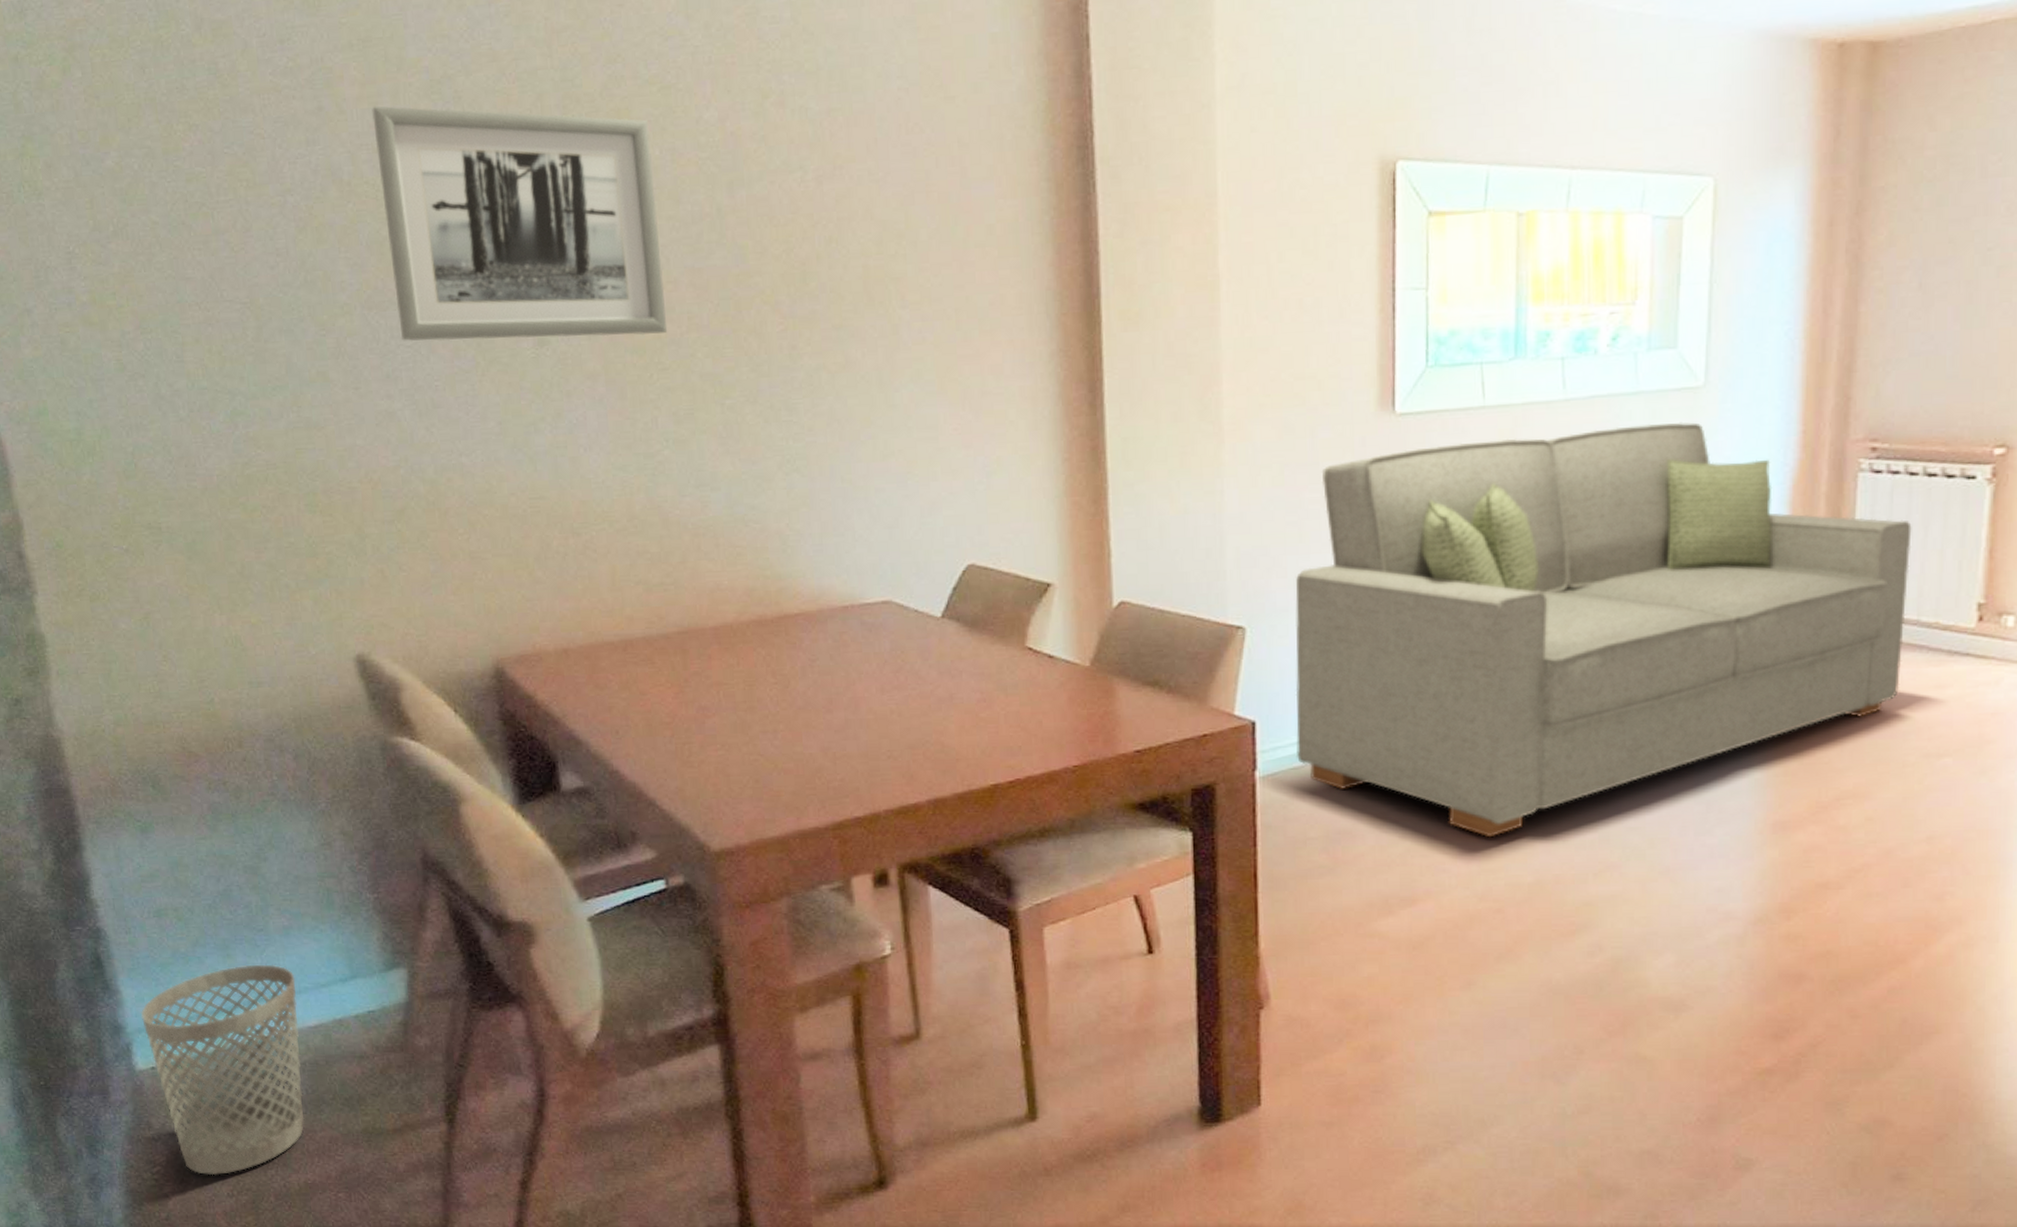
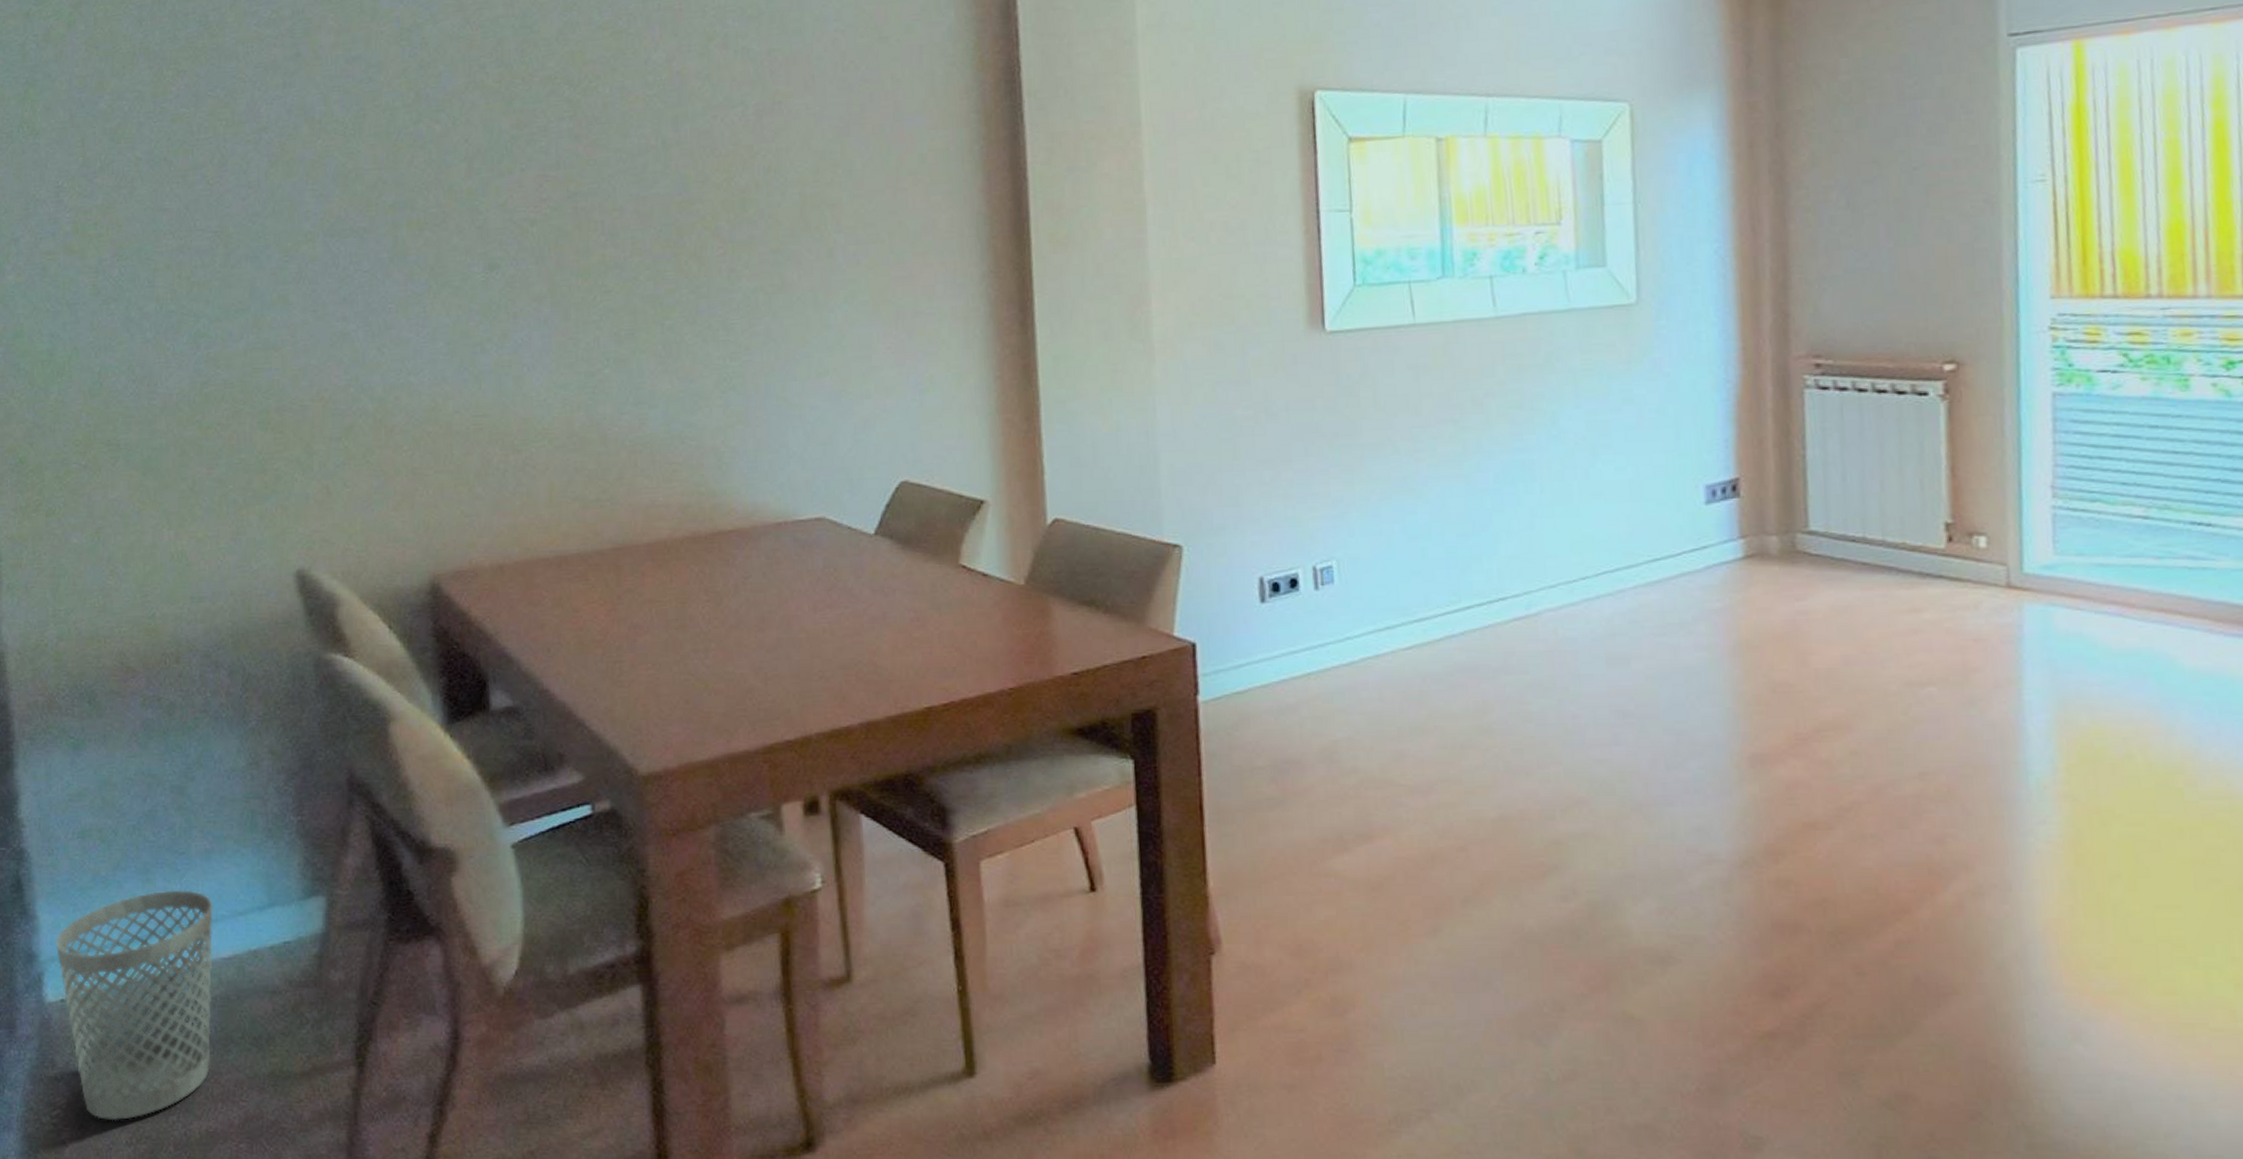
wall art: present [372,106,668,342] -> none [345,52,612,267]
sofa: present [1295,421,1912,838] -> none [1232,338,1872,769]

